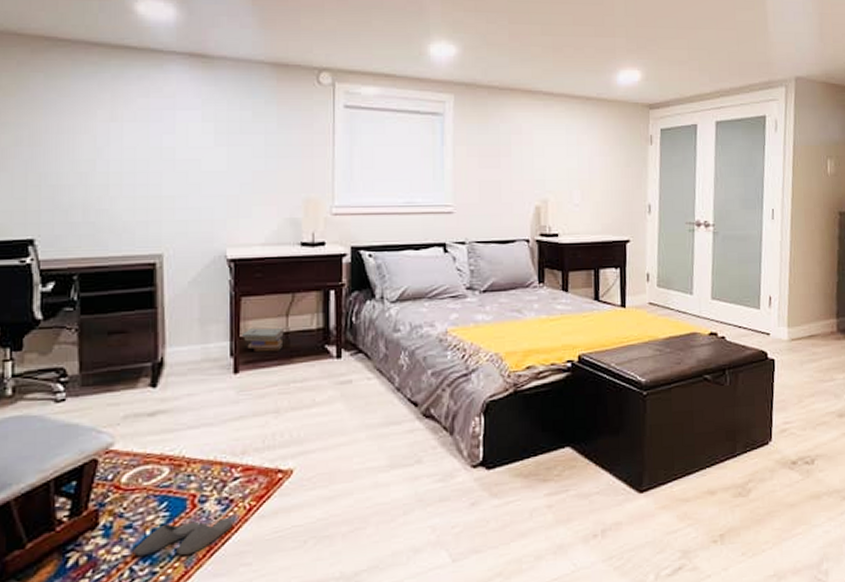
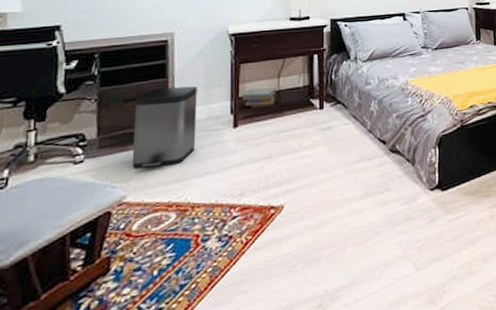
pedal bin: none [118,320,191,413] -> present [132,85,197,169]
slippers: present [134,517,233,557] -> none [142,251,231,296]

